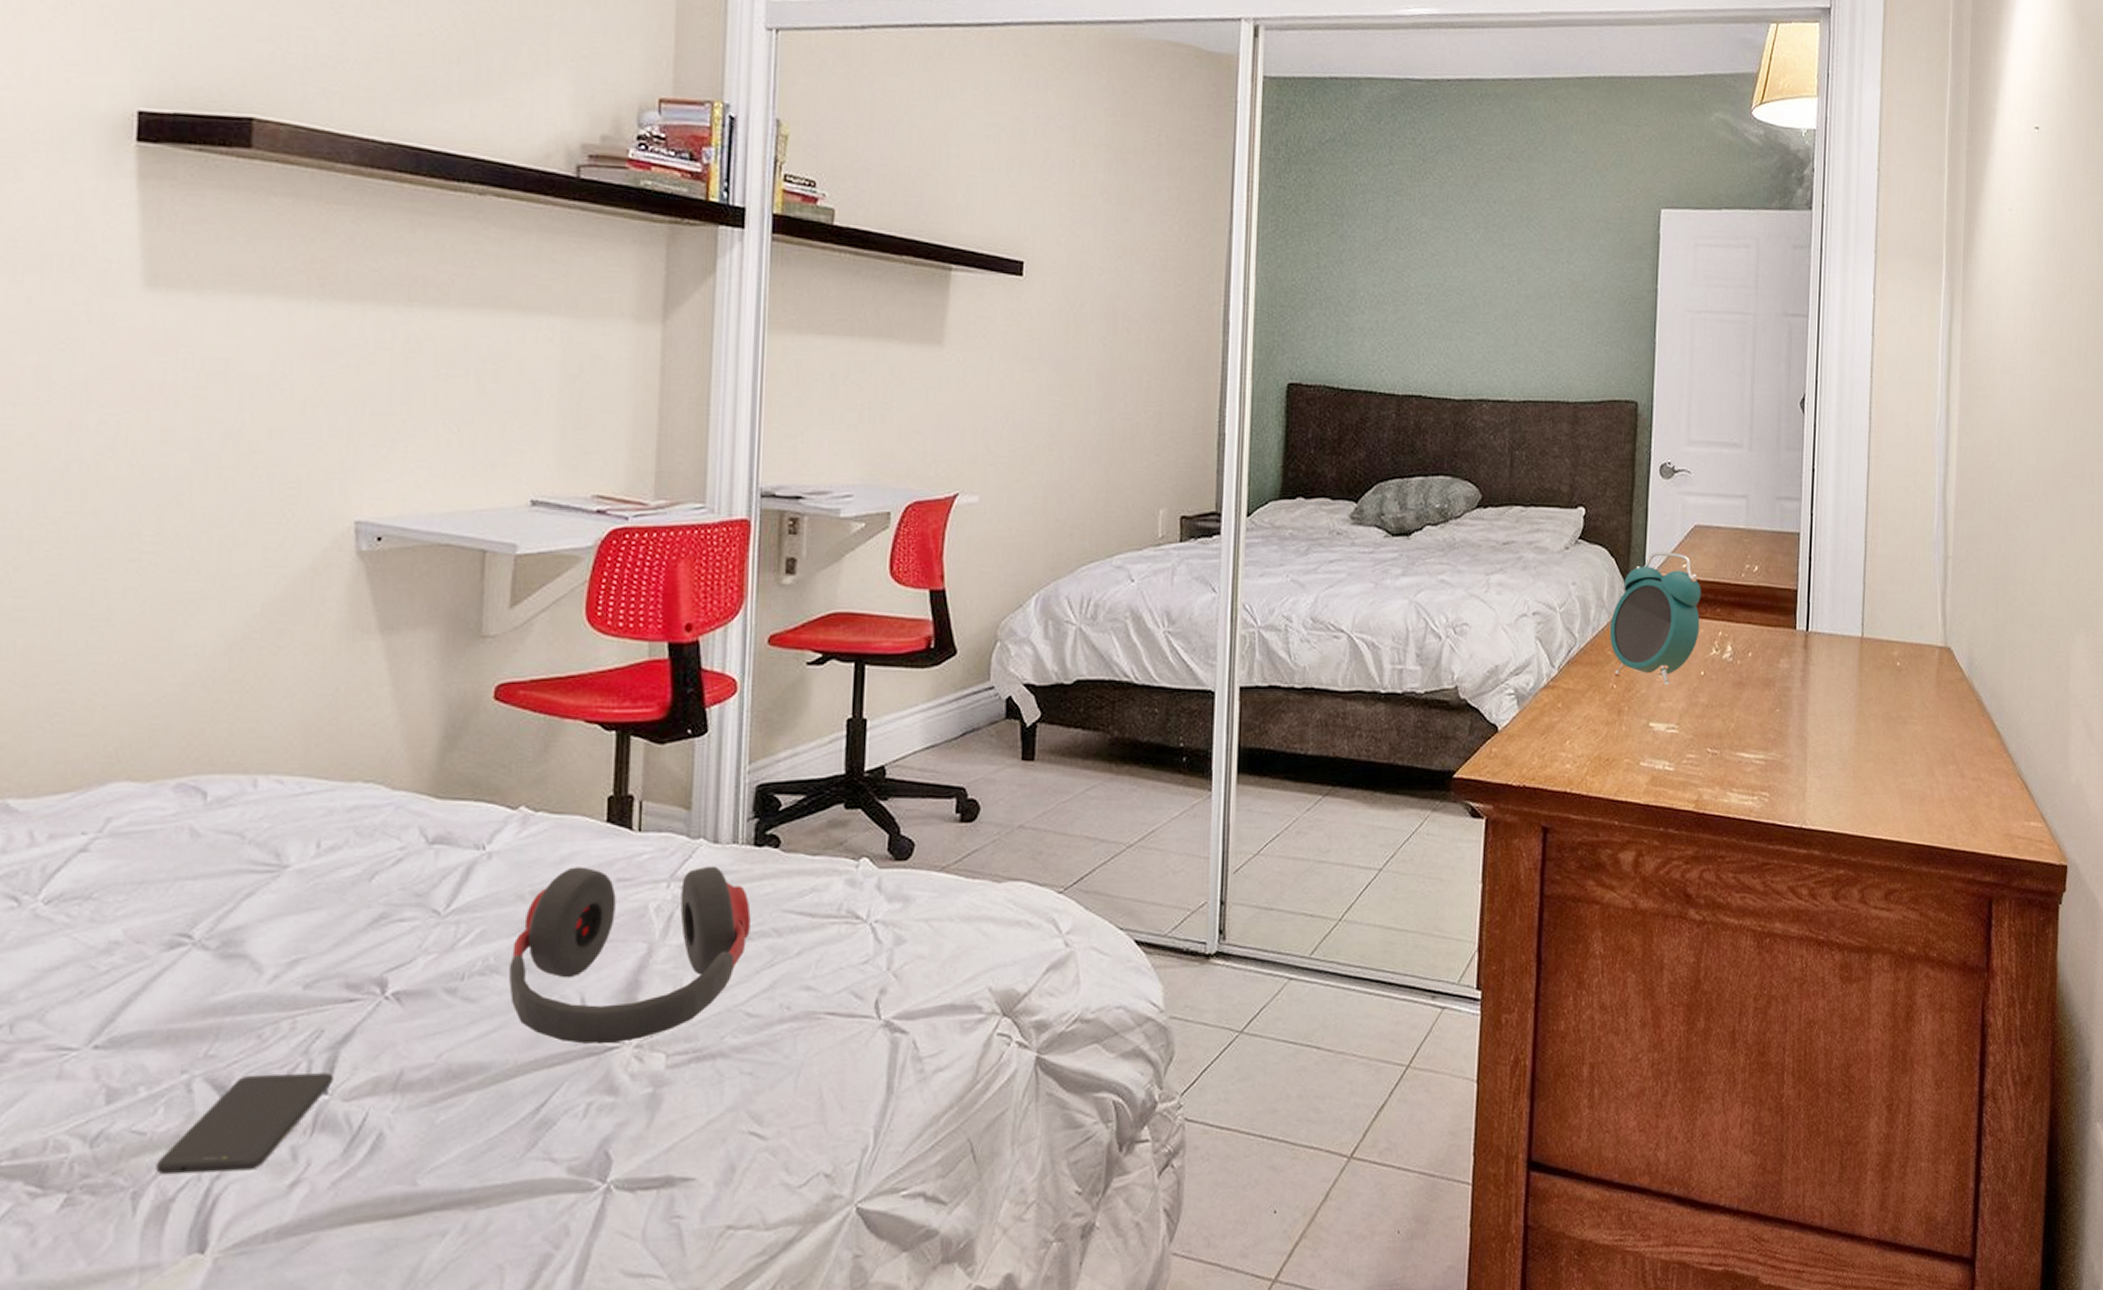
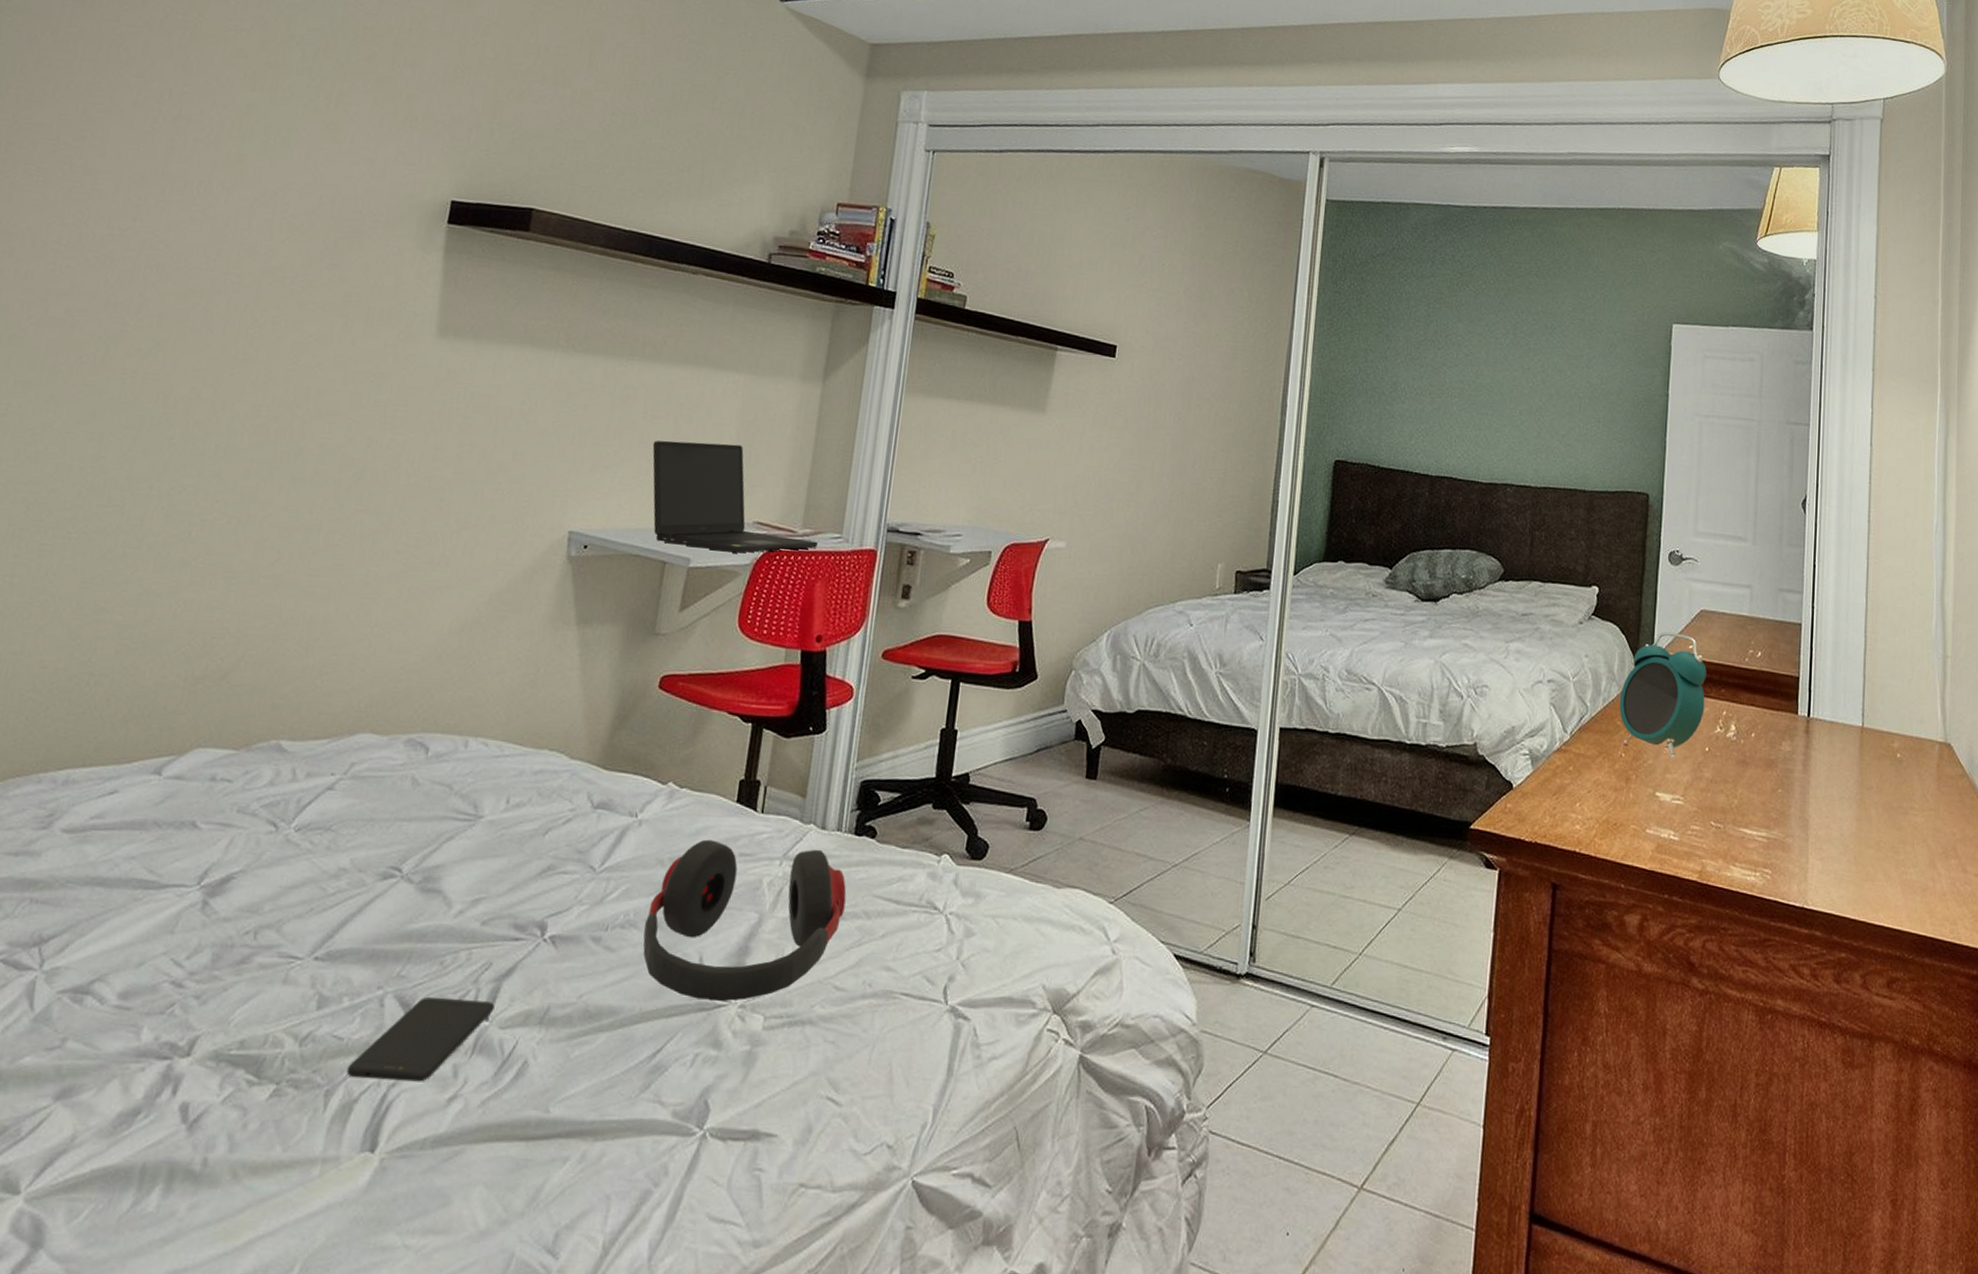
laptop: none [451,403,677,534] -> present [652,440,819,553]

